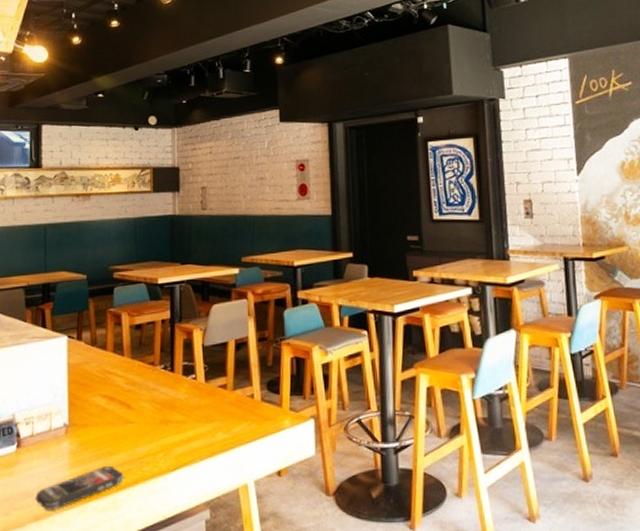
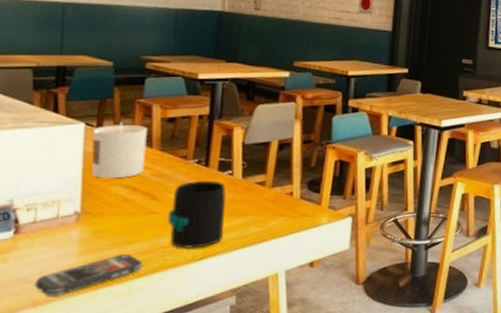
candle: none [74,333,119,389] -> present [91,122,147,179]
mug: none [142,386,193,459] -> present [168,180,226,248]

